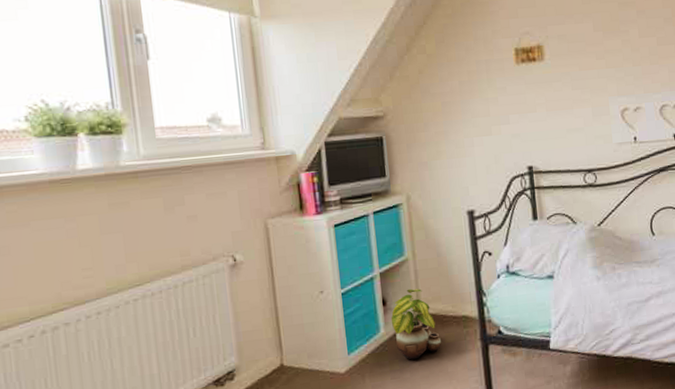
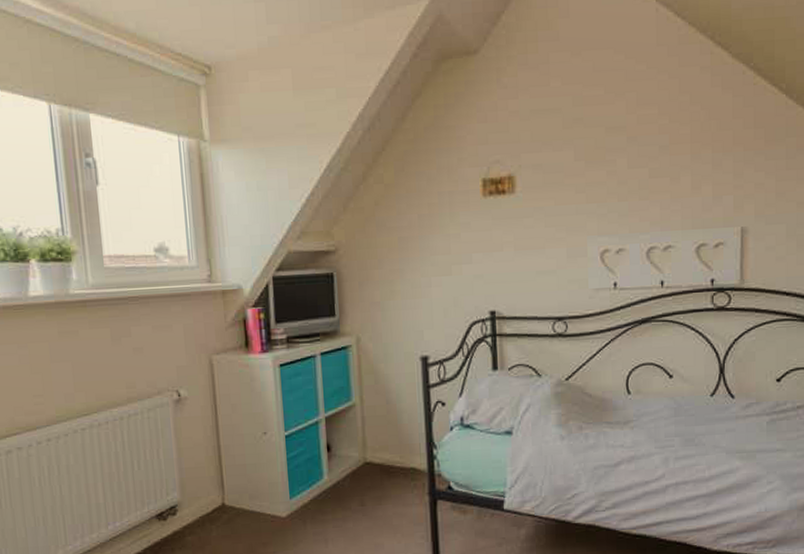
potted plant: present [391,288,442,360] -> none [335,435,388,510]

